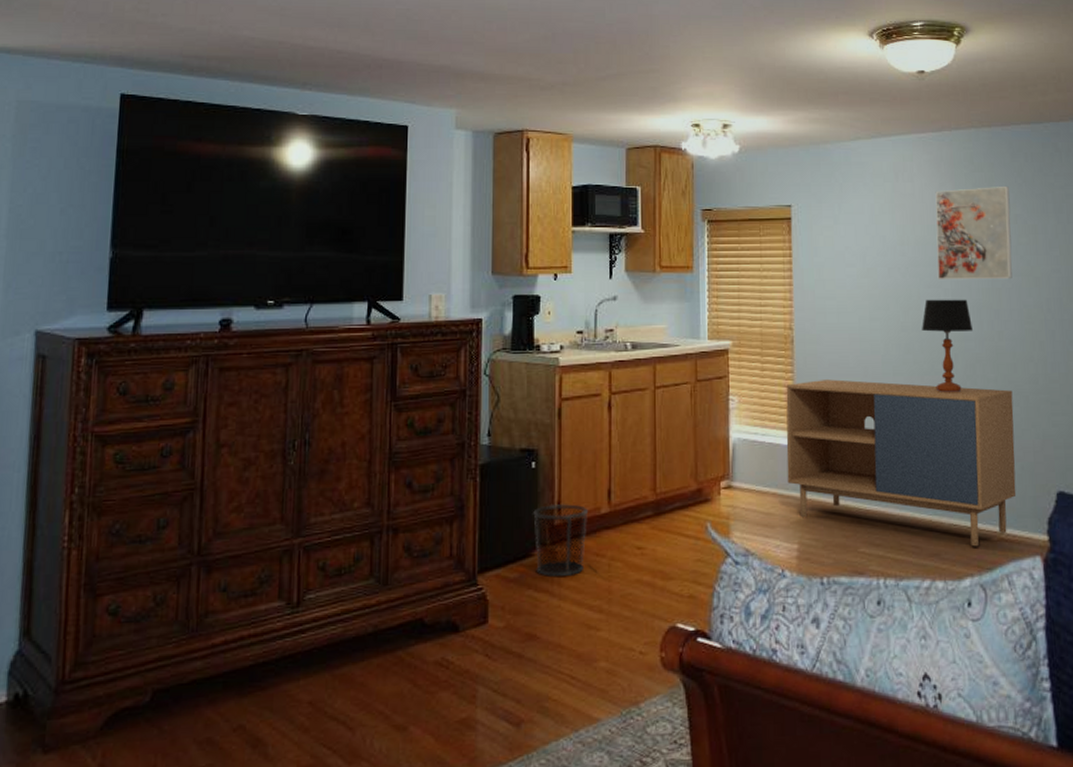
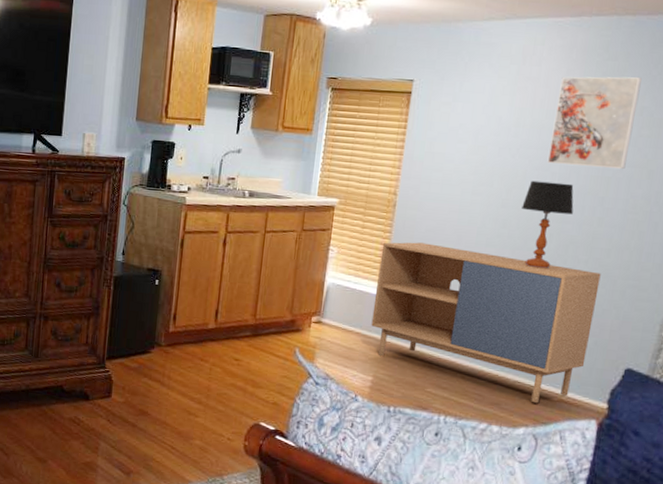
waste bin: present [533,504,589,576] -> none [151,315,199,372]

